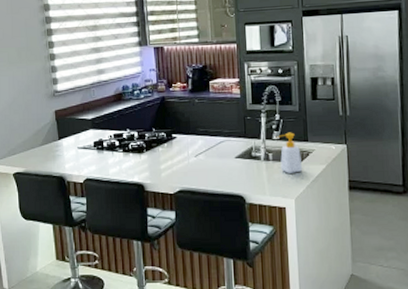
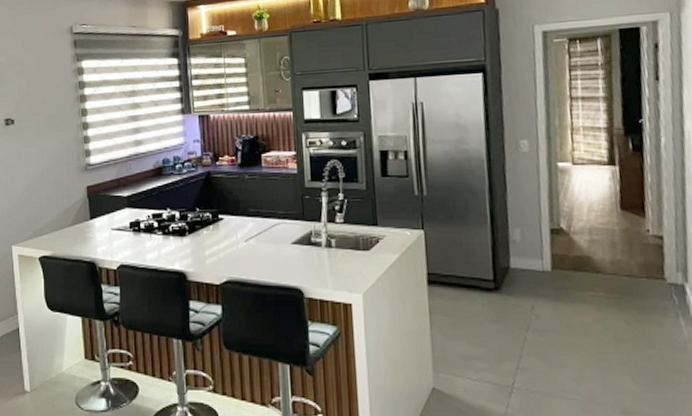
soap bottle: present [275,132,303,173] -> none [339,214,372,263]

